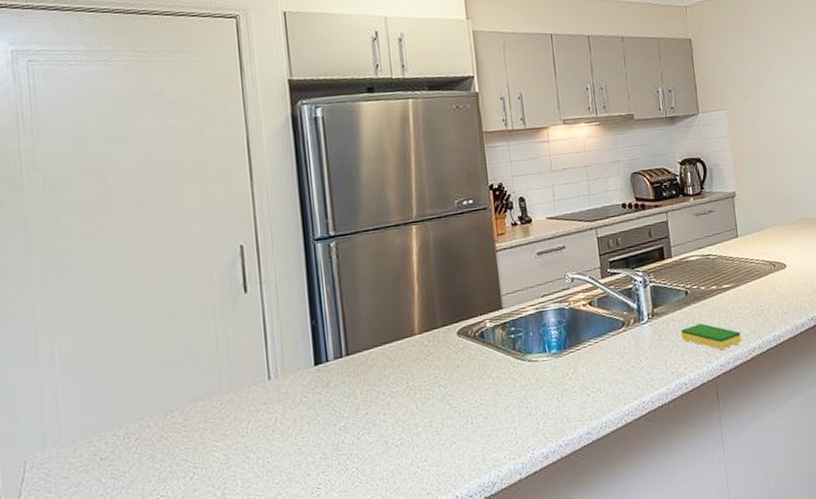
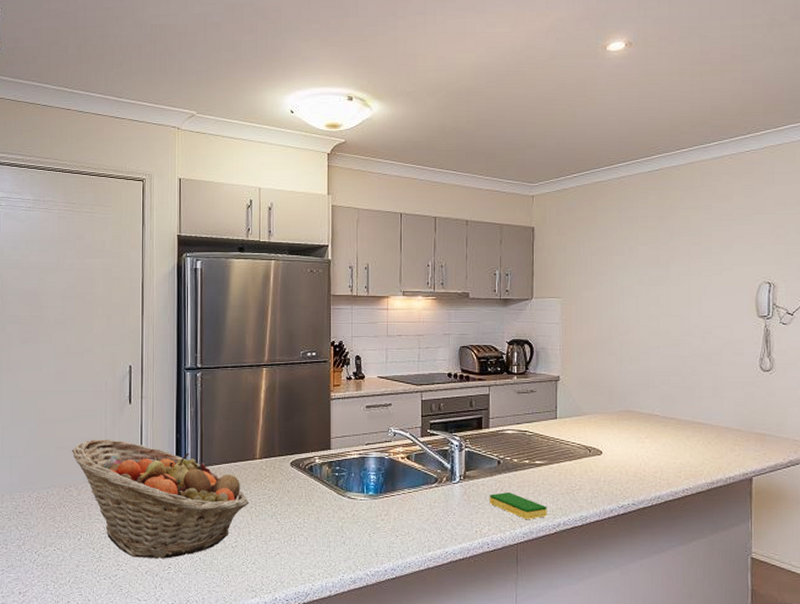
fruit basket: none [169,340,411,486] -> present [71,439,248,559]

